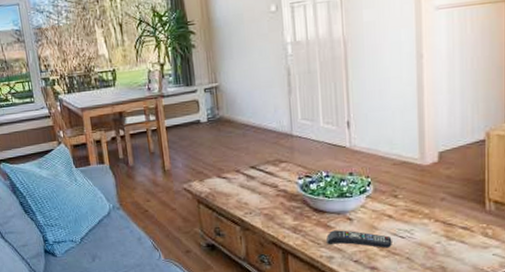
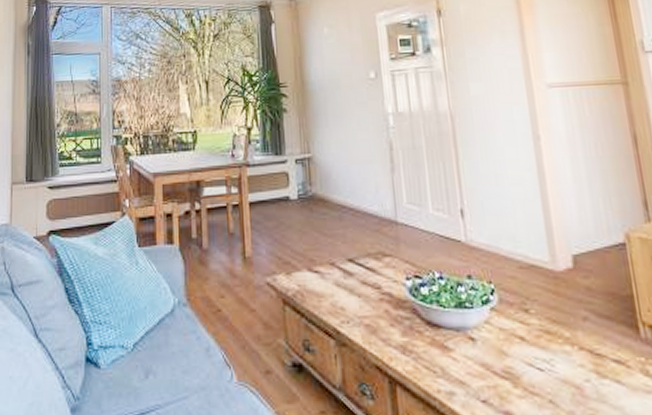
remote control: present [326,230,392,248] -> none [444,354,529,384]

